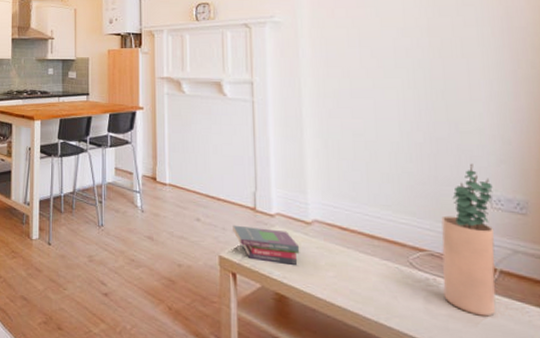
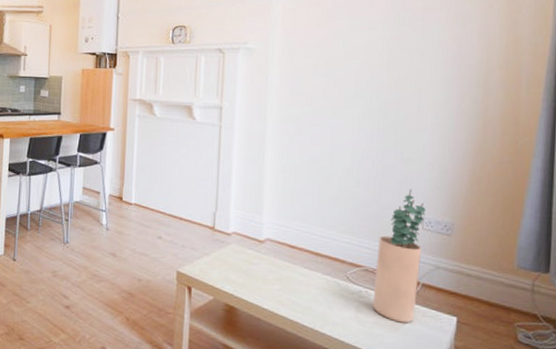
books: present [233,225,300,265] -> none [191,242,252,279]

